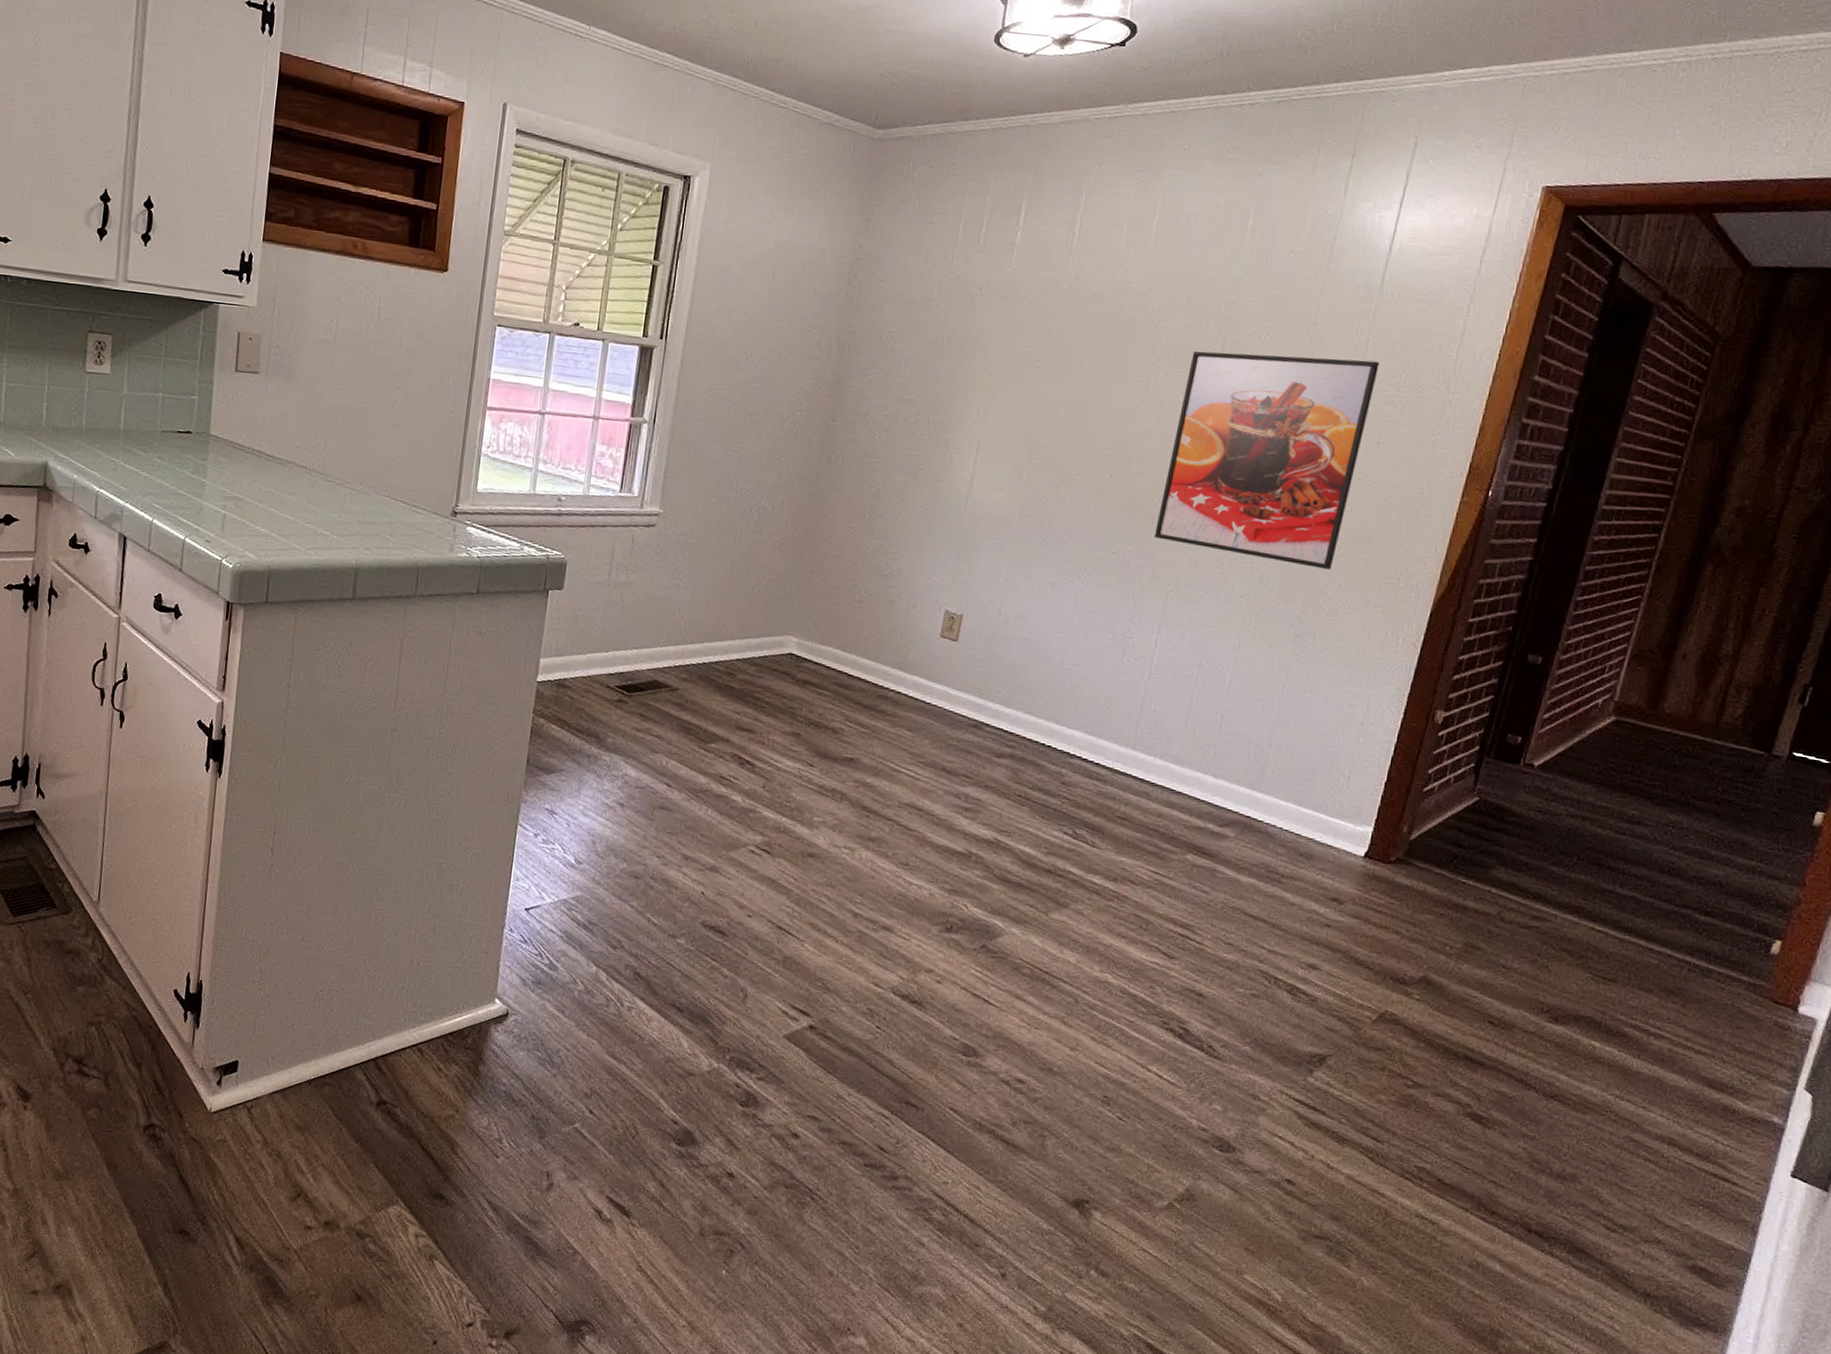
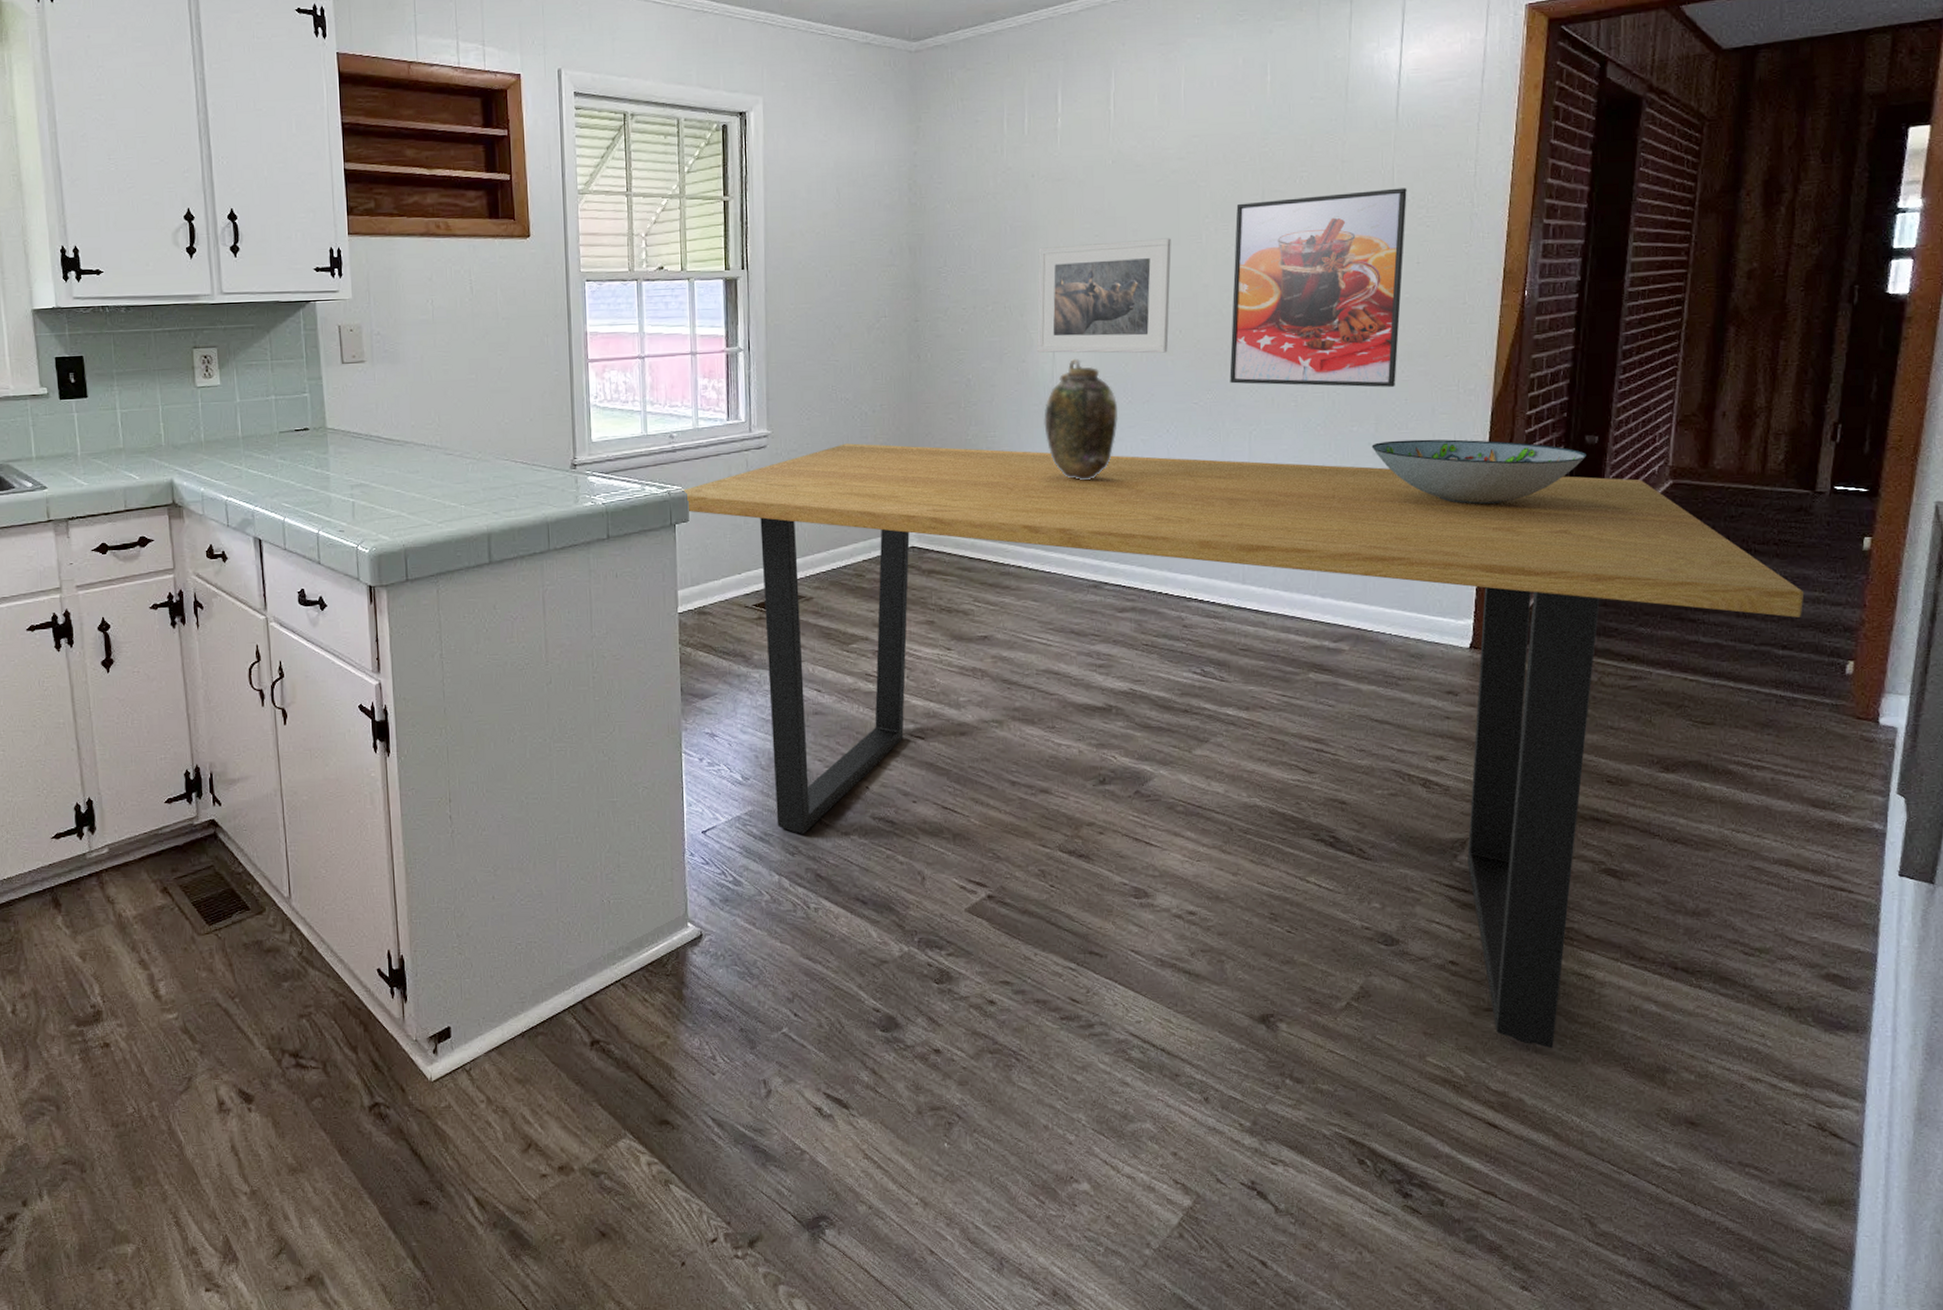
dining table: none [560,535,1740,1290] -> present [681,443,1804,1049]
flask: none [949,485,1031,615] -> present [1044,358,1119,481]
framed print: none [955,364,1117,495] -> present [1037,238,1171,354]
decorative bowl: none [1294,625,1526,711] -> present [1371,439,1587,505]

